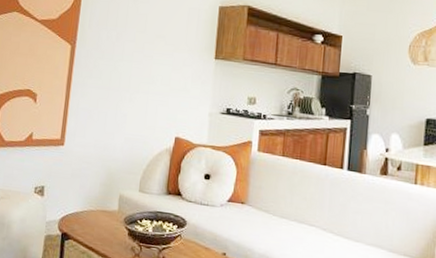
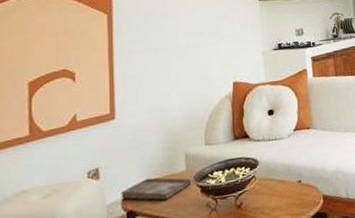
book: none [59,207,121,232] -> present [121,177,190,200]

